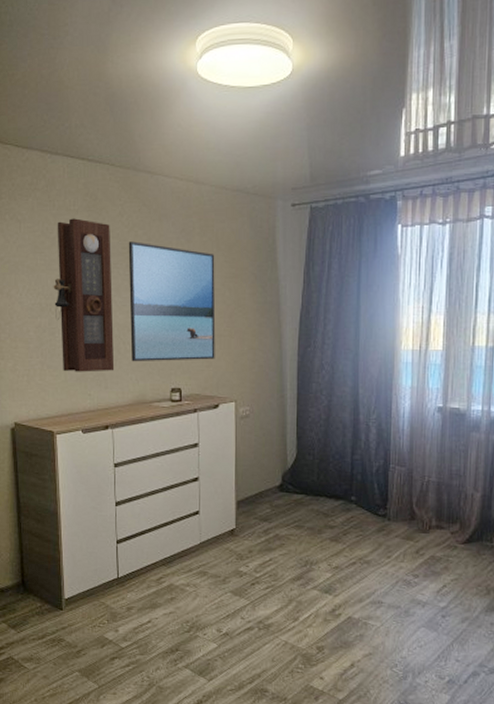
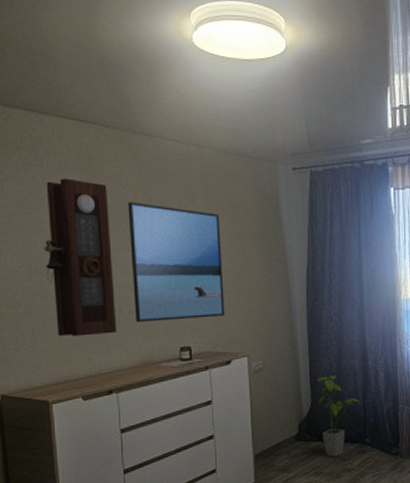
house plant: none [303,427,348,512] -> present [316,375,360,457]

